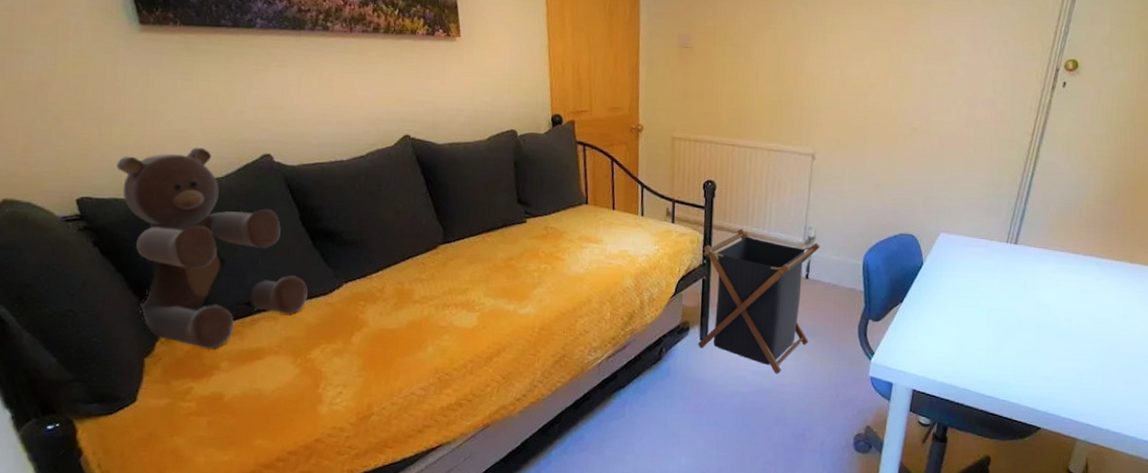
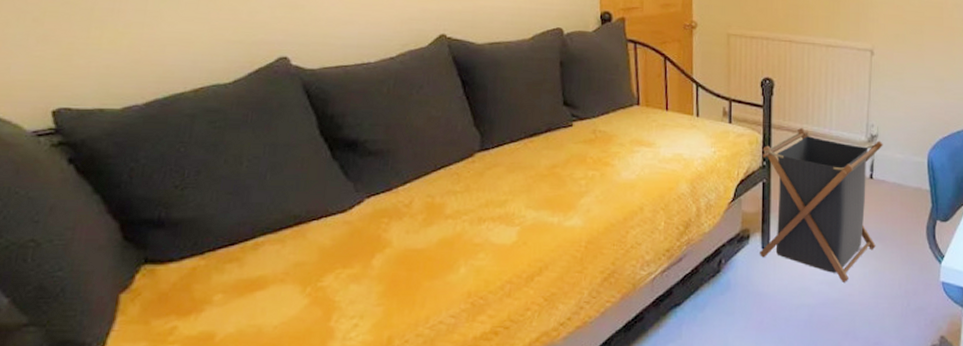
teddy bear: present [116,147,308,349] -> none [104,50,323,280]

